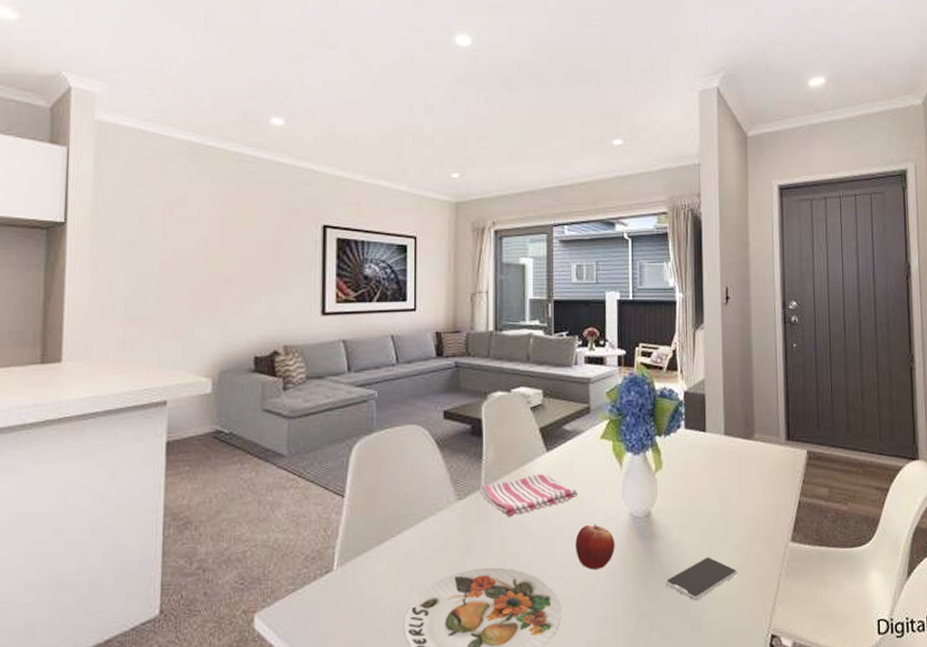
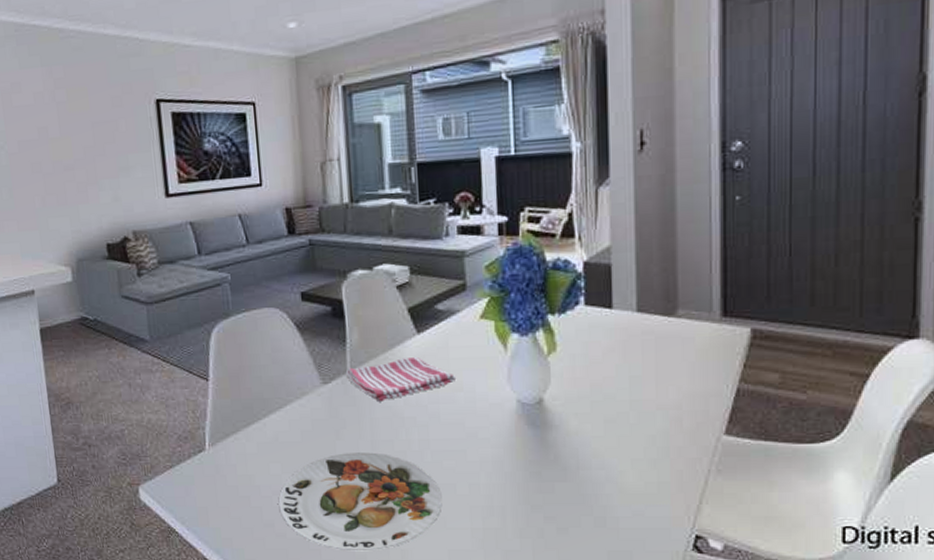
fruit: present [575,524,615,570] -> none [455,411,501,458]
smartphone: present [665,557,738,601] -> none [562,448,654,495]

